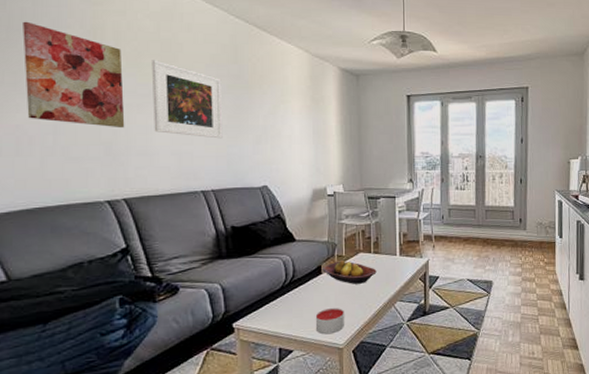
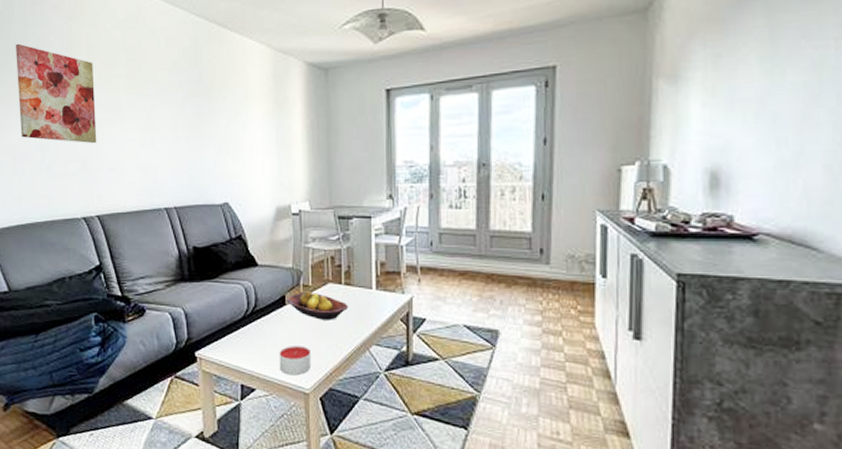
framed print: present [151,60,223,139] -> none [119,71,184,152]

